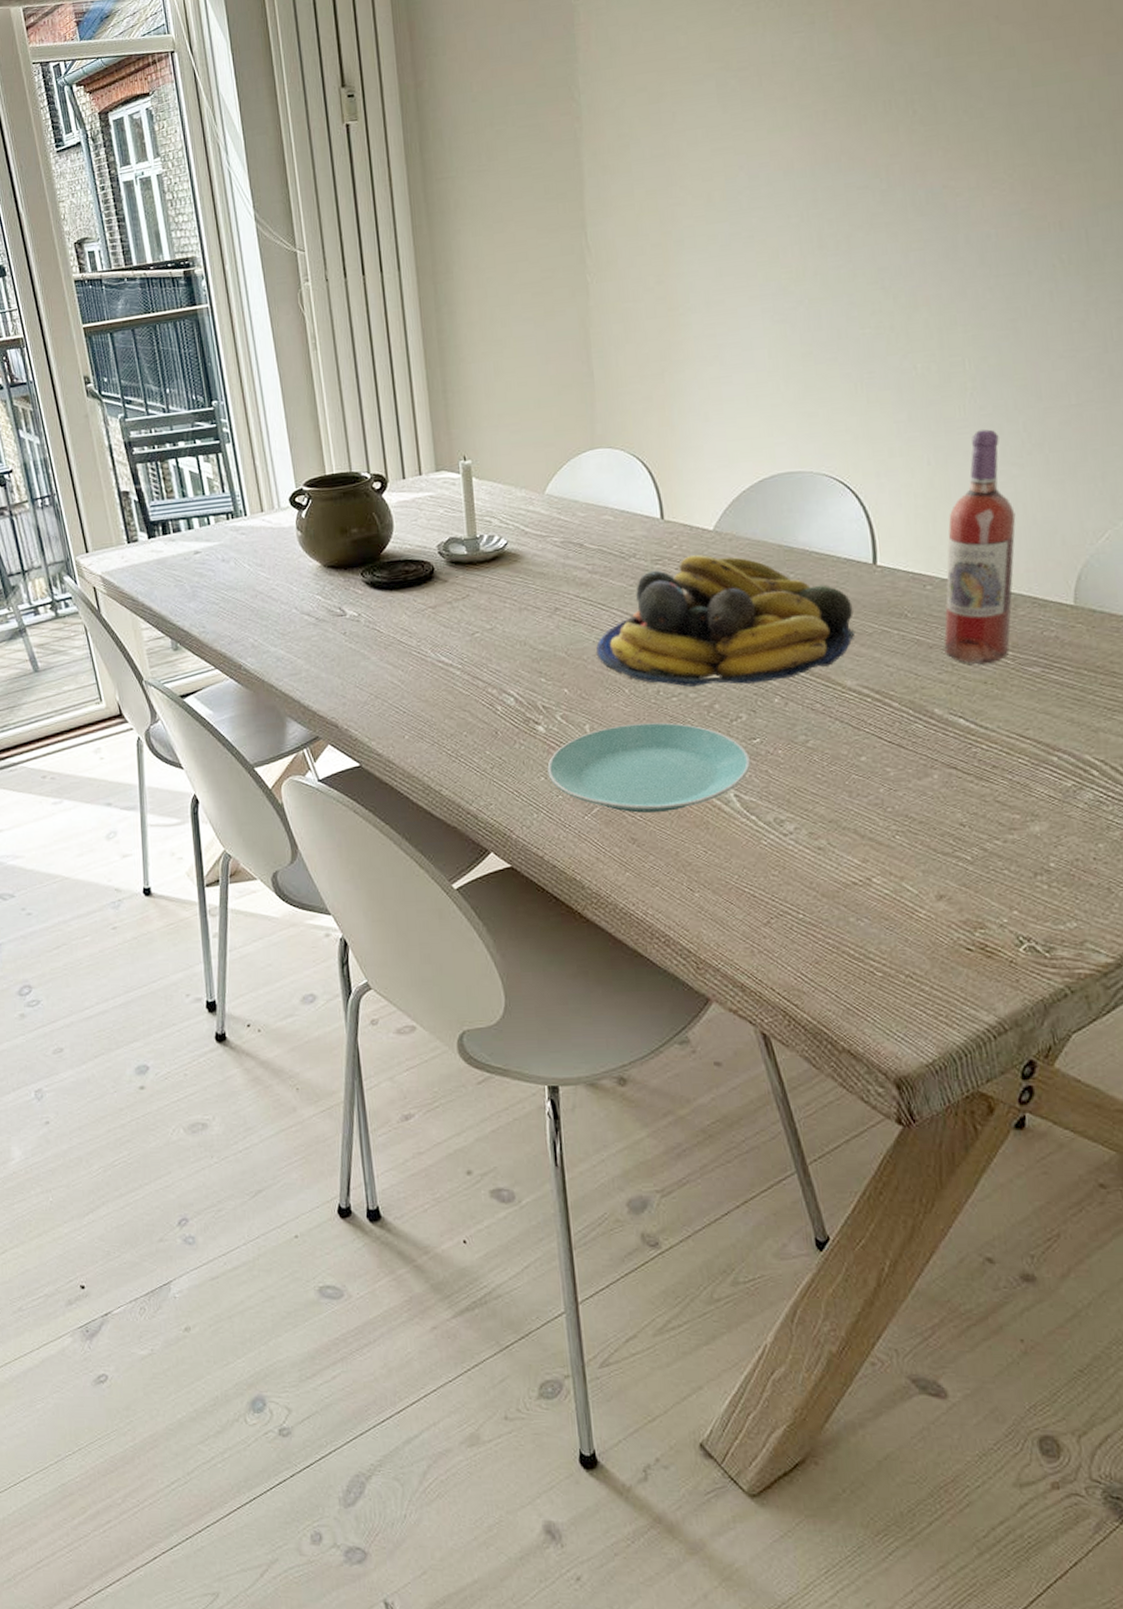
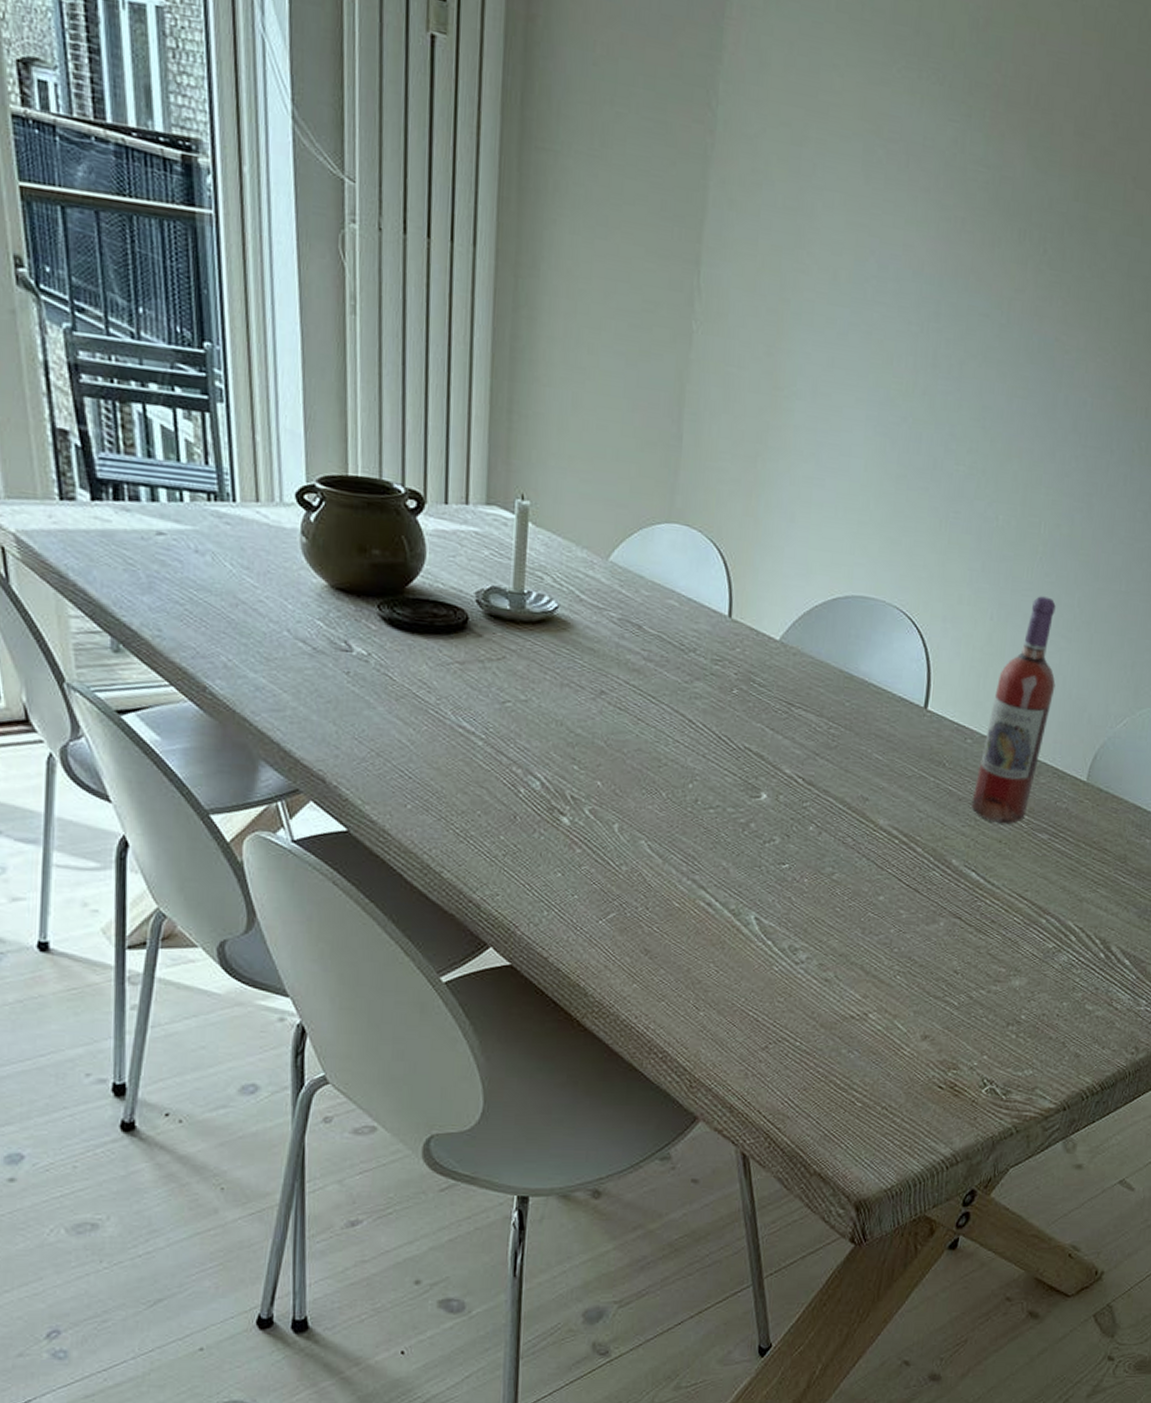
plate: present [547,722,752,813] -> none [566,829,777,926]
fruit bowl: present [596,555,854,687] -> none [638,663,898,808]

